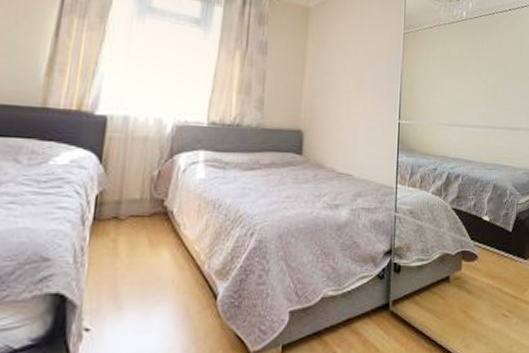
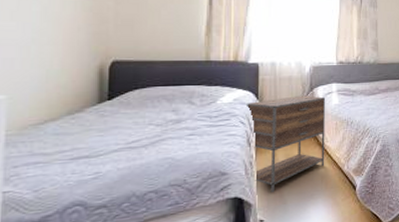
nightstand: none [84,163,189,291] -> present [247,95,326,192]

